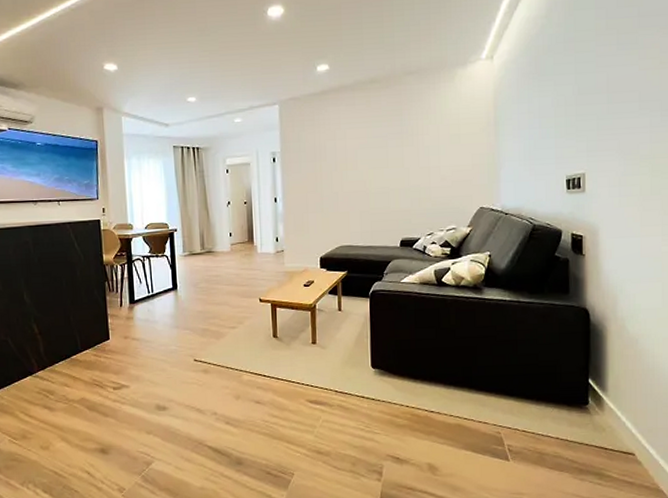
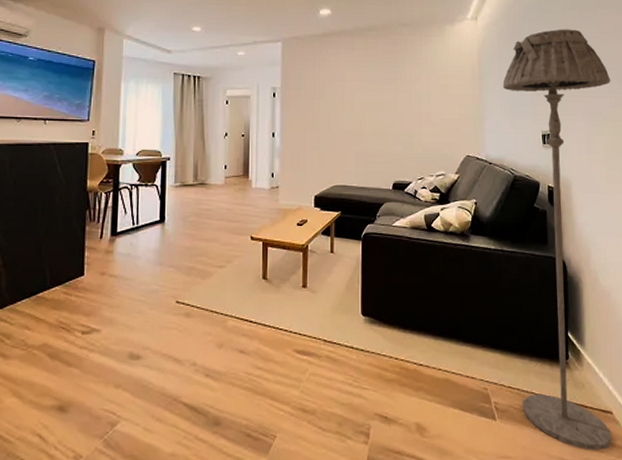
floor lamp: none [522,58,652,489] -> present [502,29,612,451]

